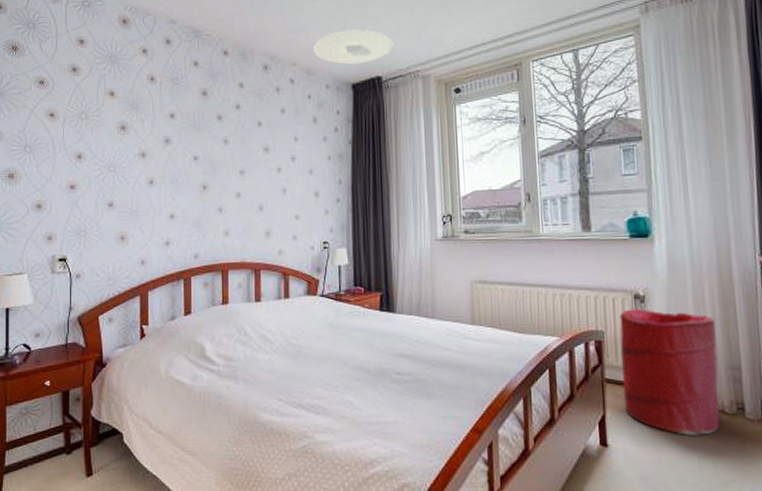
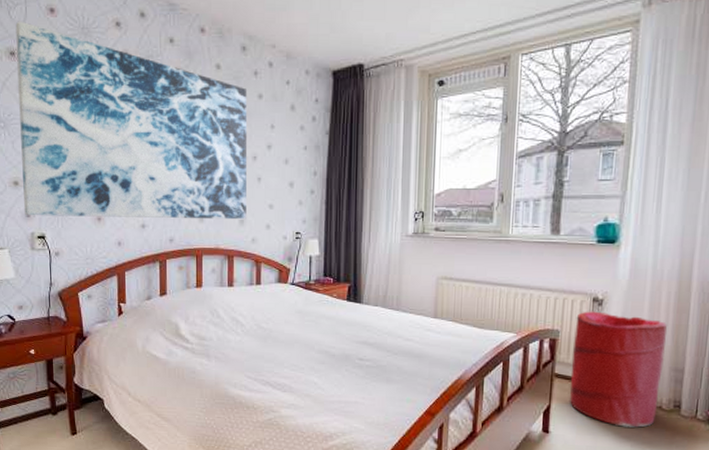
wall art: none [46,52,273,239] -> present [15,21,248,220]
ceiling light: present [313,29,394,65] -> none [294,10,378,49]

